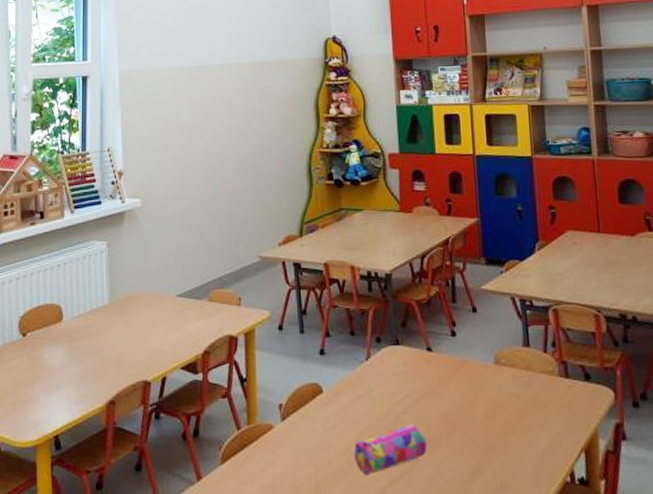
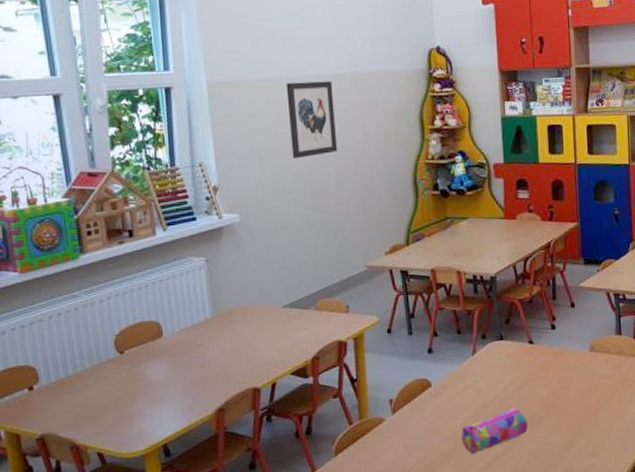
wall art: none [190,70,236,146] -> present [286,81,338,159]

